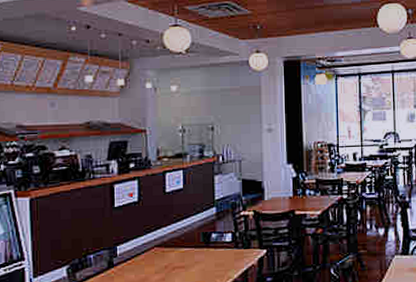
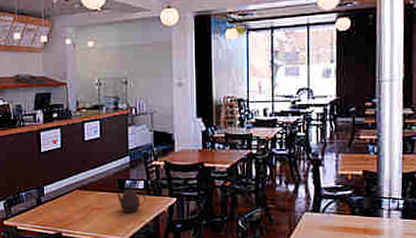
teapot: none [201,241,234,269] -> present [116,187,146,213]

